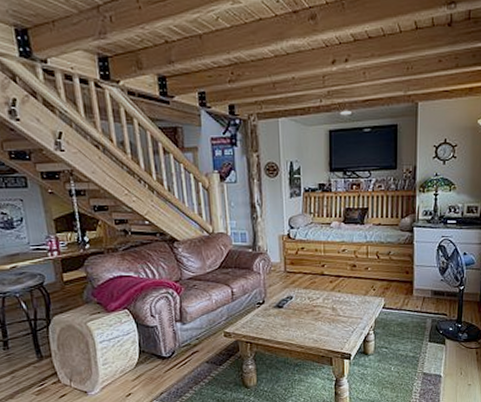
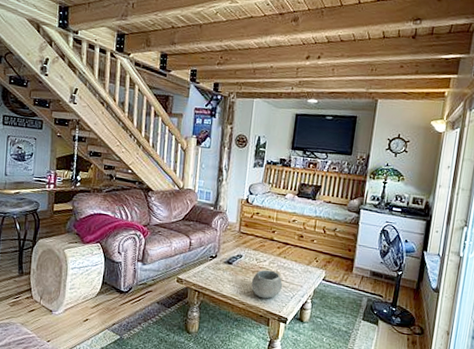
bowl: none [306,307,341,338] -> present [251,269,283,299]

